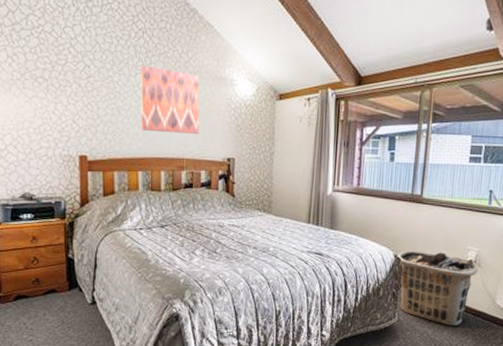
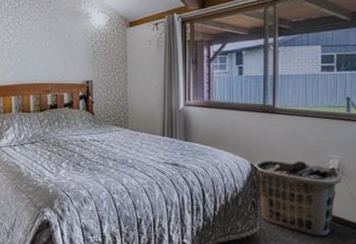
wall art: present [140,64,200,134] -> none [10,7,61,62]

